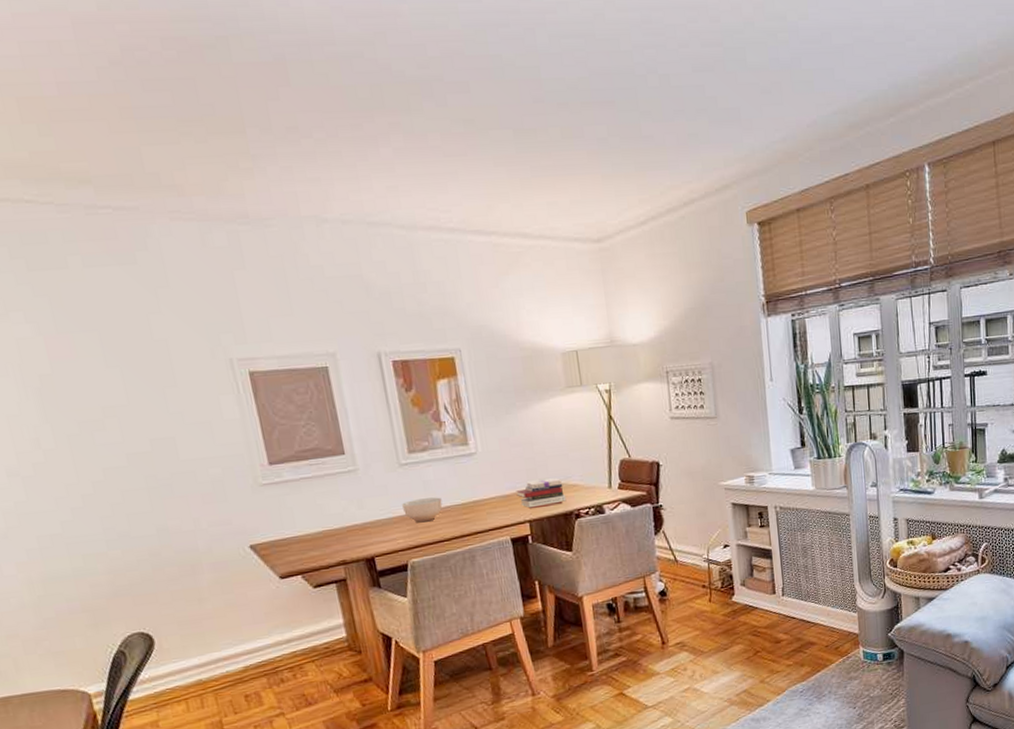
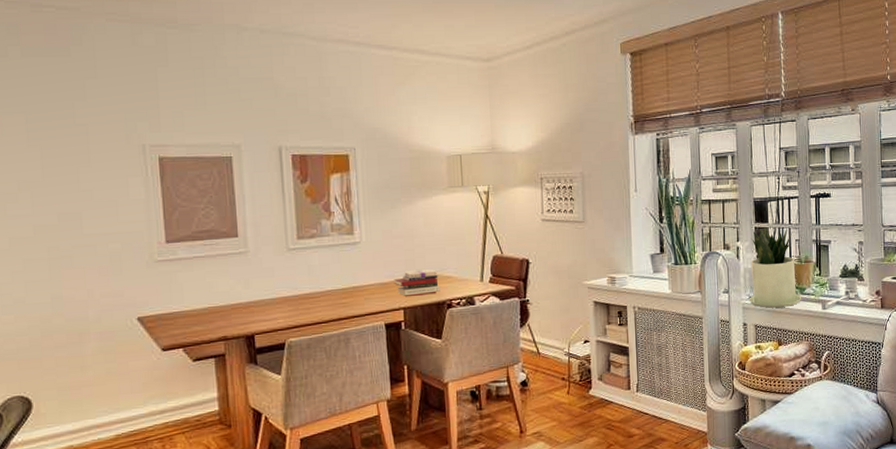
bowl: present [401,497,443,523] -> none [285,281,324,305]
planter: none [899,412,957,500] -> present [749,227,802,308]

